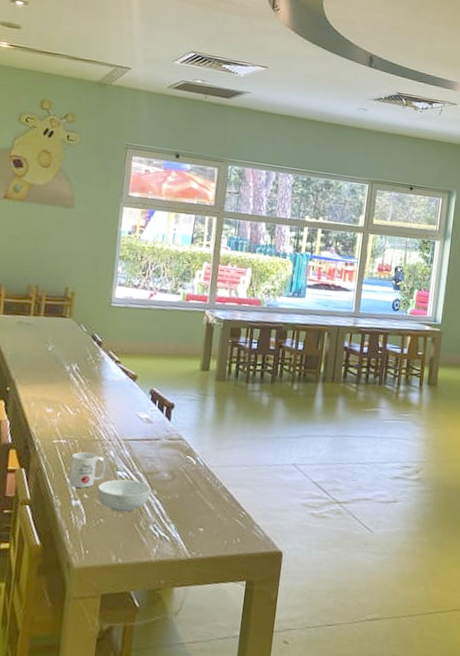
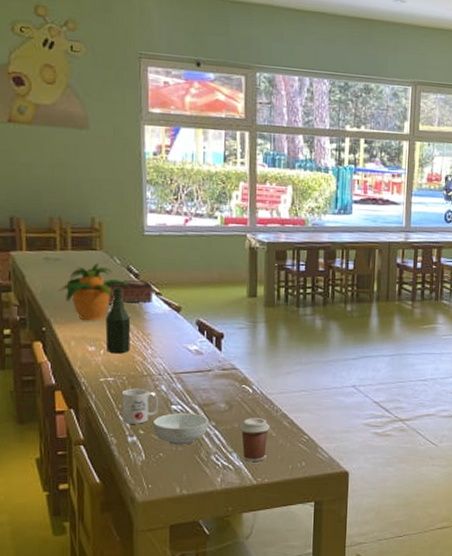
potted plant: none [27,329,94,384] -> present [59,263,132,321]
bottle: none [63,354,90,418] -> present [105,288,131,354]
tissue box: none [69,346,114,370] -> present [103,279,153,304]
coffee cup: none [179,489,210,535] -> present [239,418,270,461]

